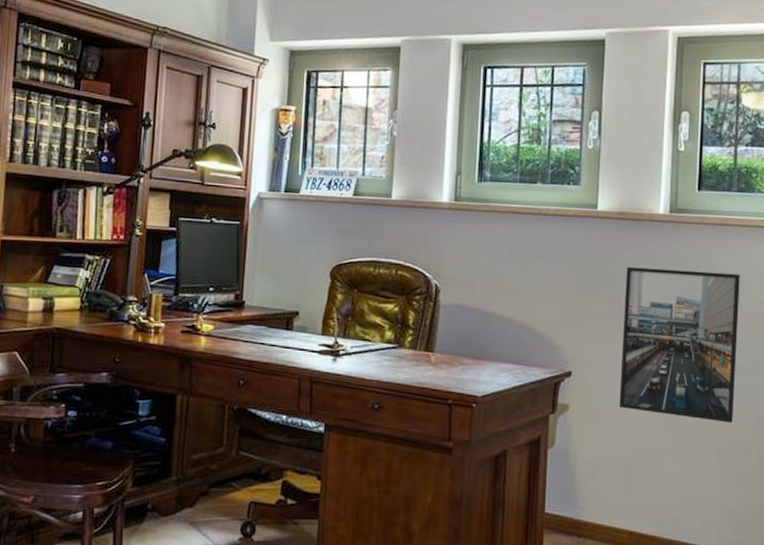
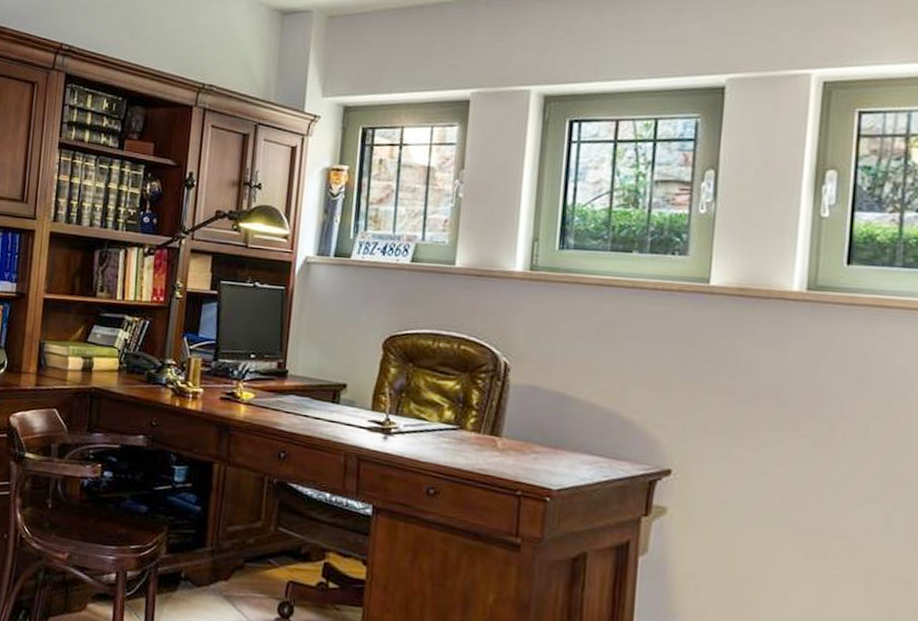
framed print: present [619,266,740,423] -> none [732,352,904,547]

